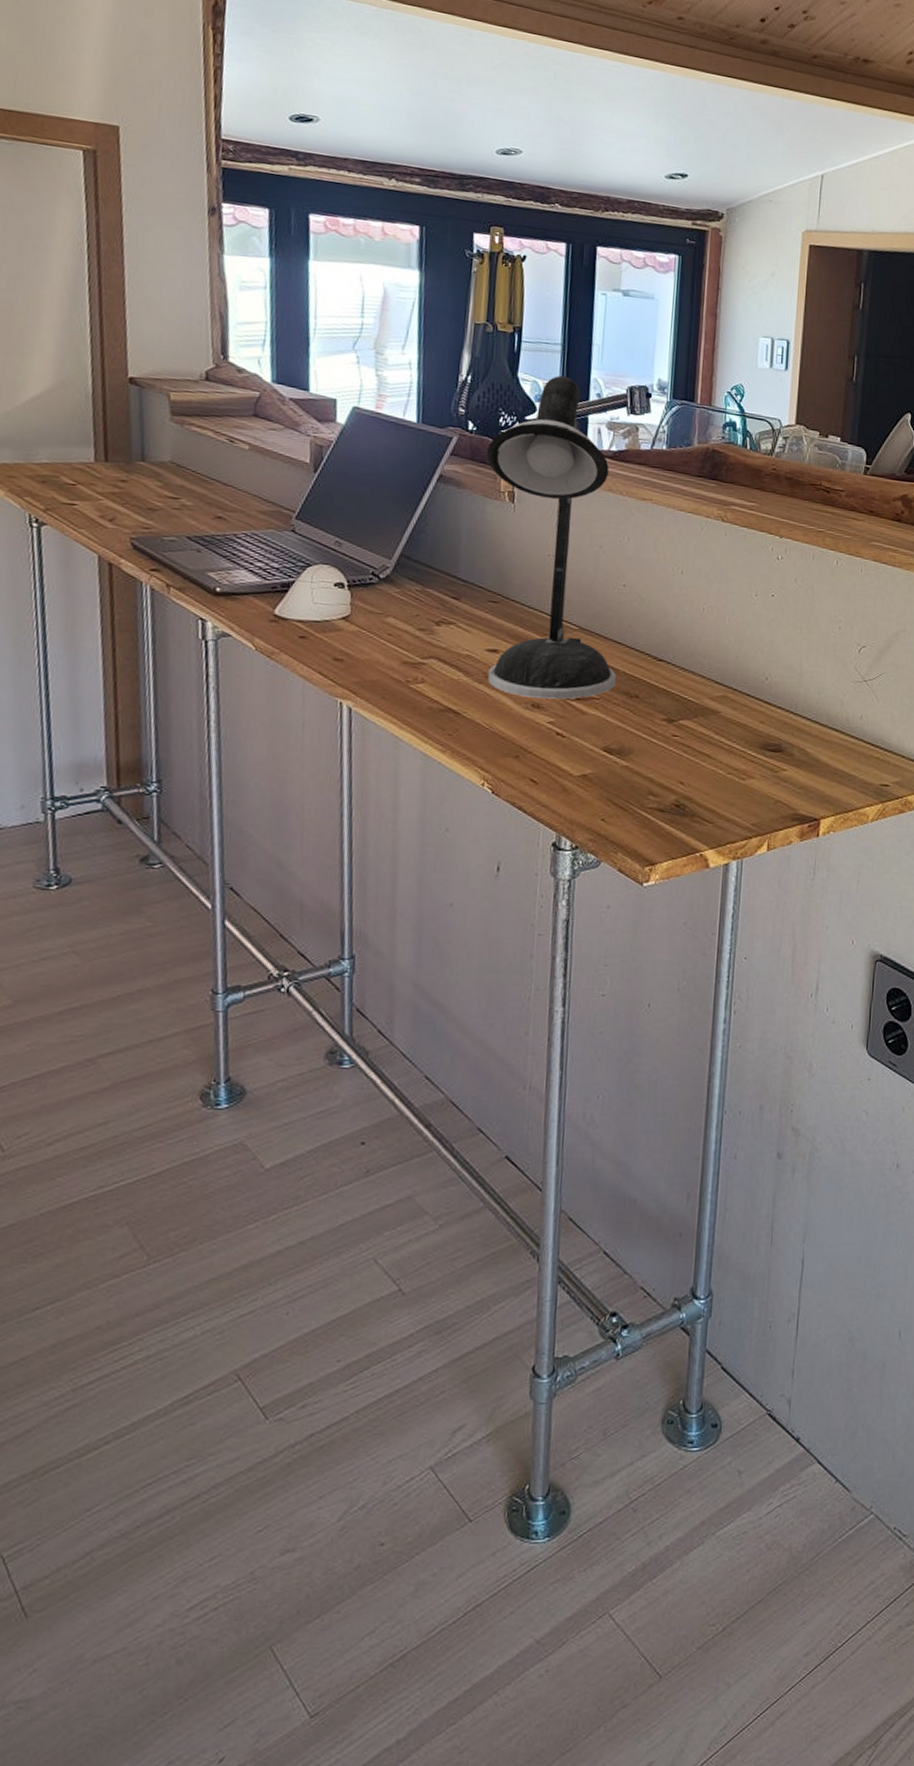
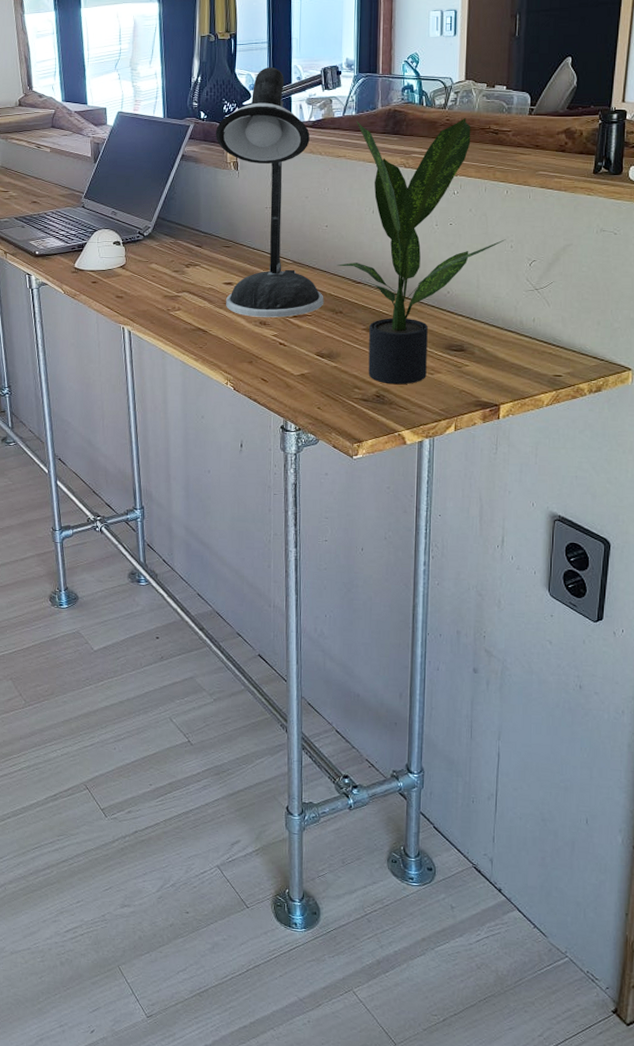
potted plant: none [634,457,834,792] -> present [337,118,506,385]

